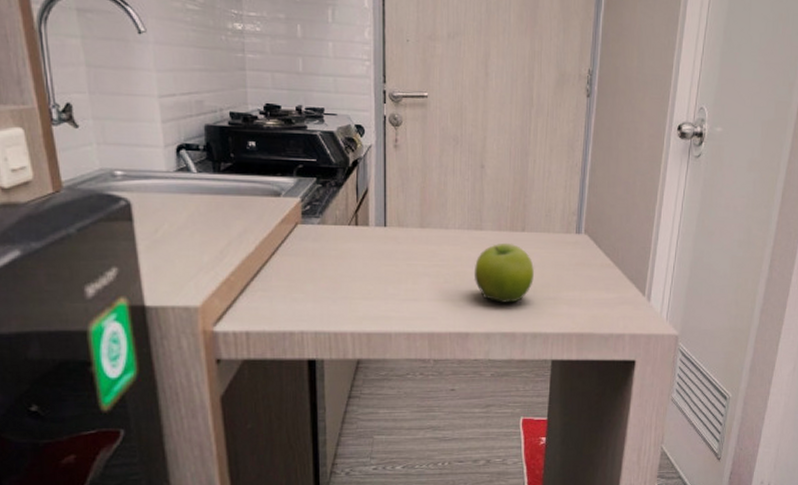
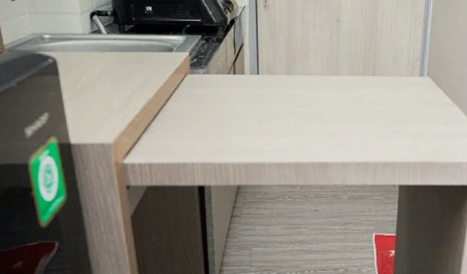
fruit: present [473,242,534,303] -> none [332,86,383,137]

